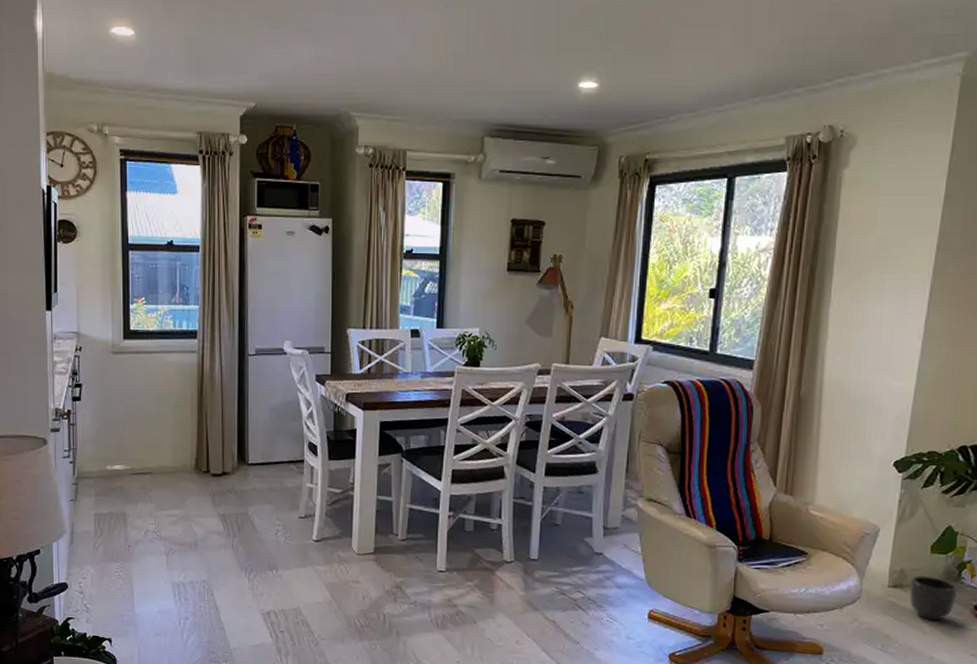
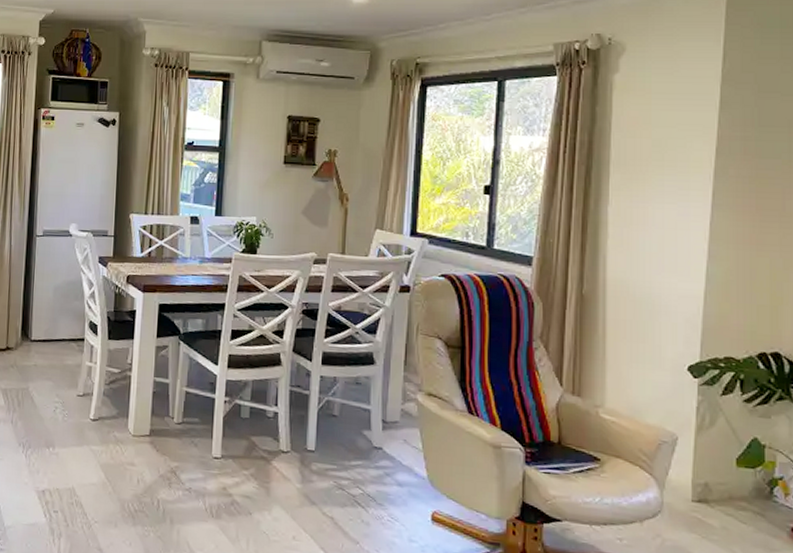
planter: present [909,575,958,621] -> none [716,491,771,543]

